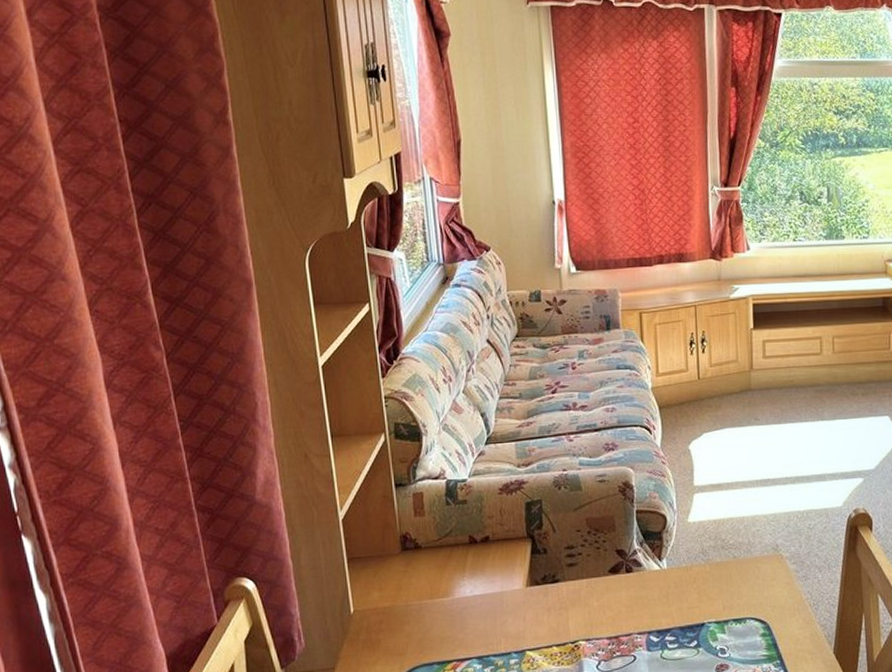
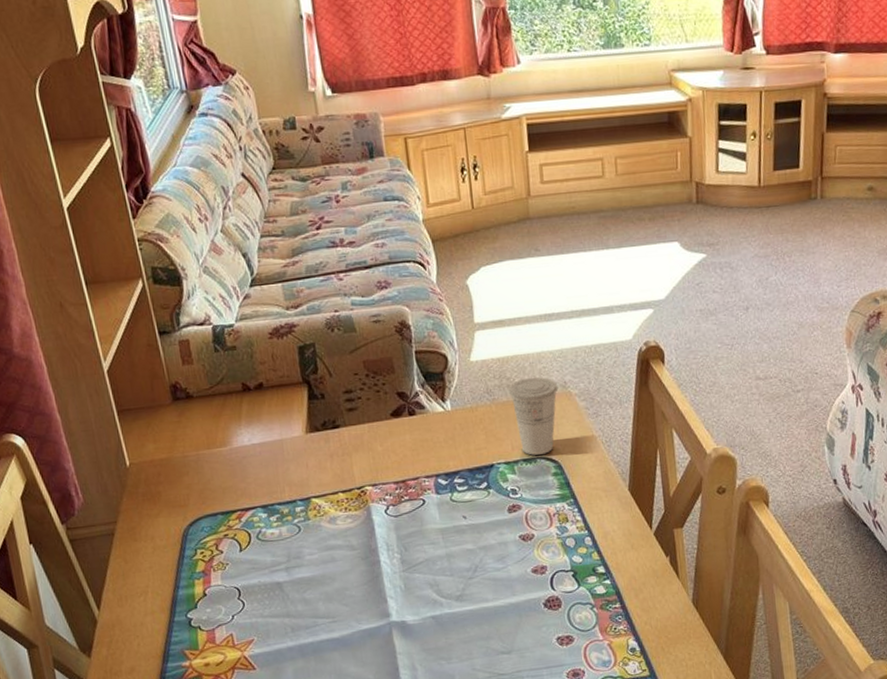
cup: none [723,539,771,616] -> present [508,376,559,455]

